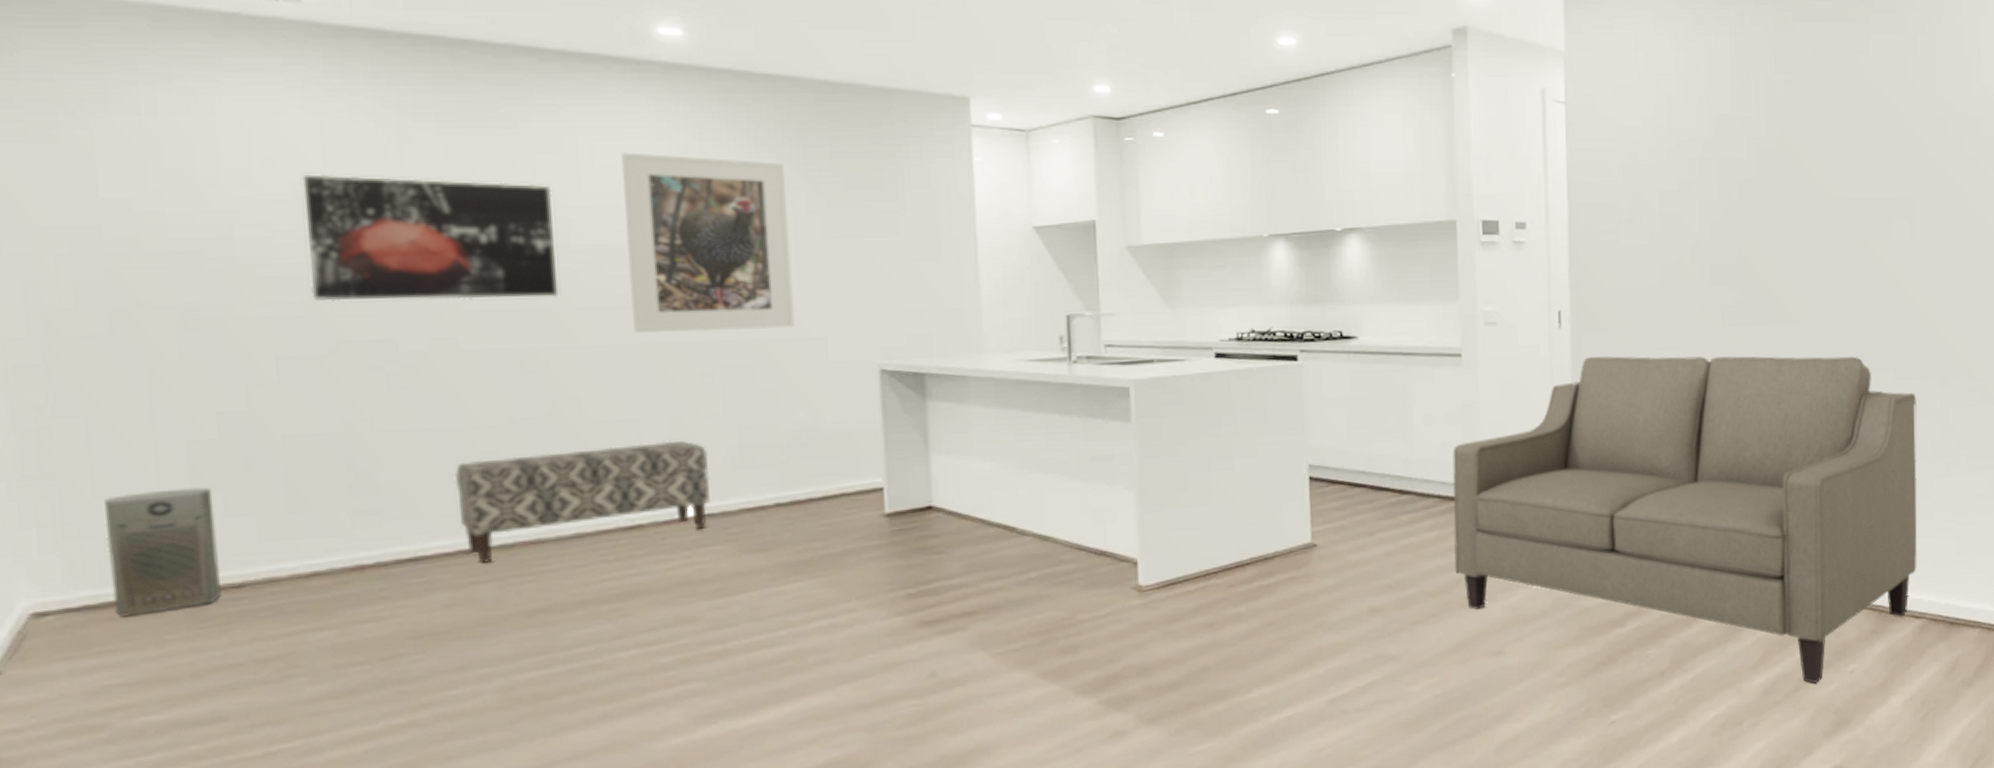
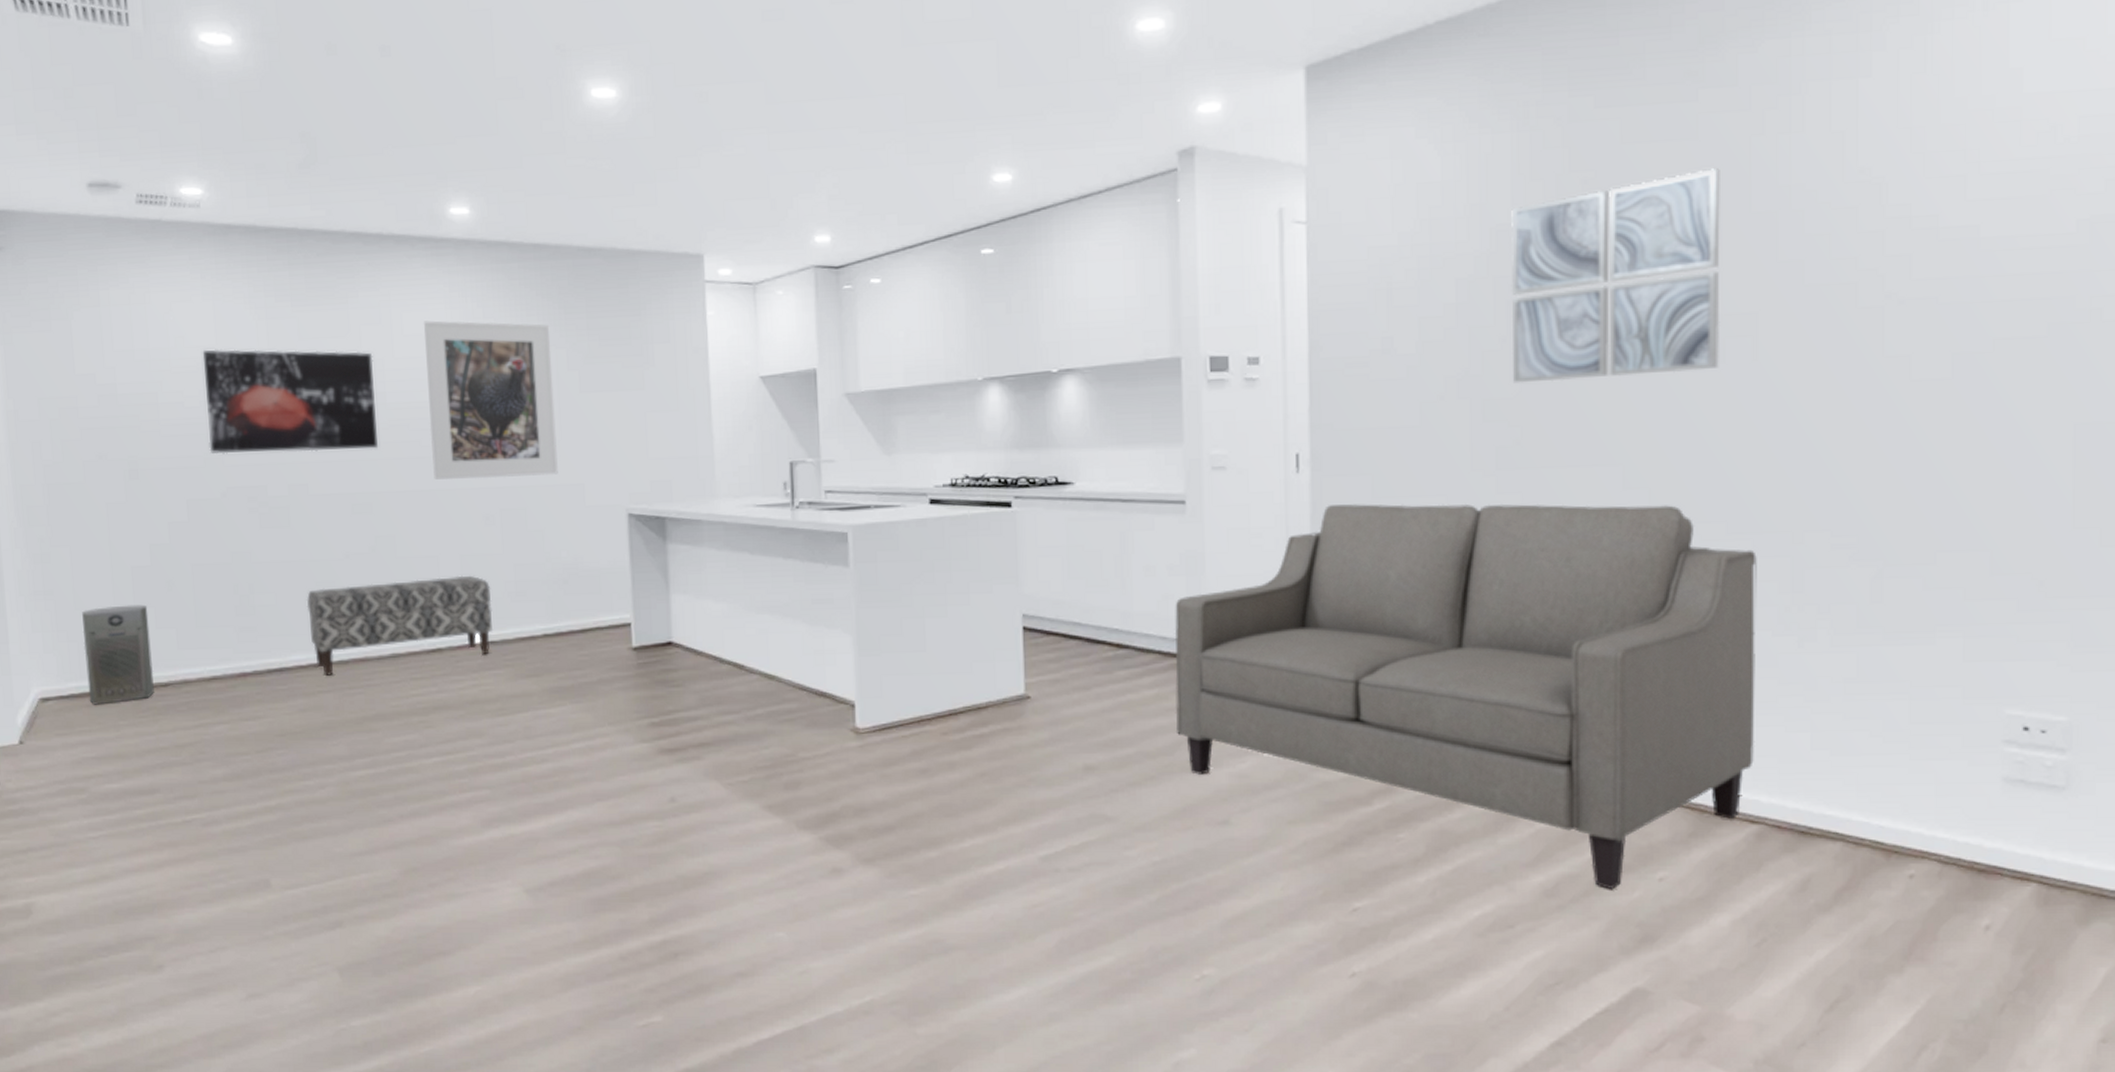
wall art: none [1731,79,1888,252] -> present [1511,168,1721,384]

